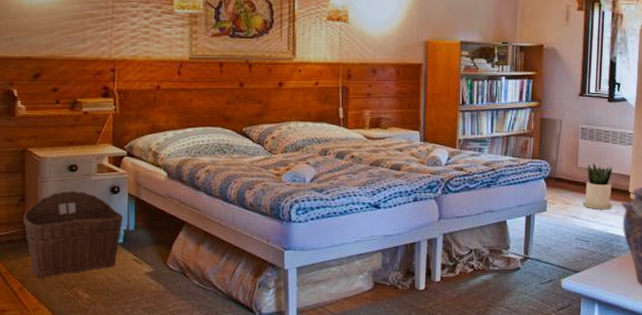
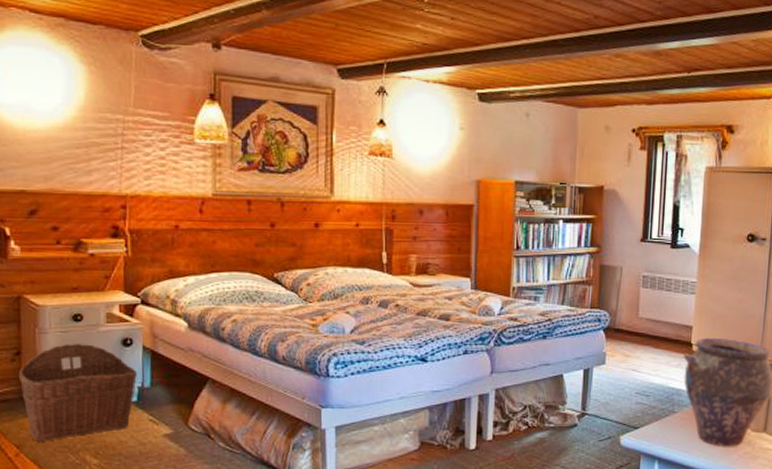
planter: present [583,162,613,210] -> none [643,312,675,362]

